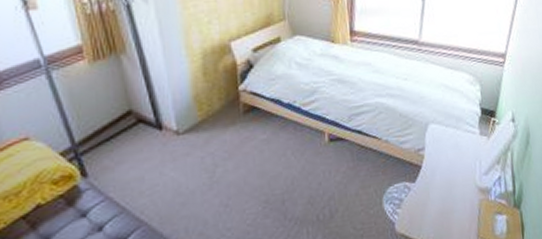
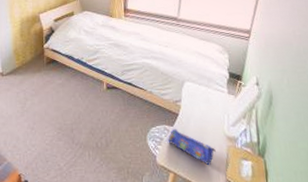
pencil case: none [409,184,466,227] -> present [168,128,216,166]

